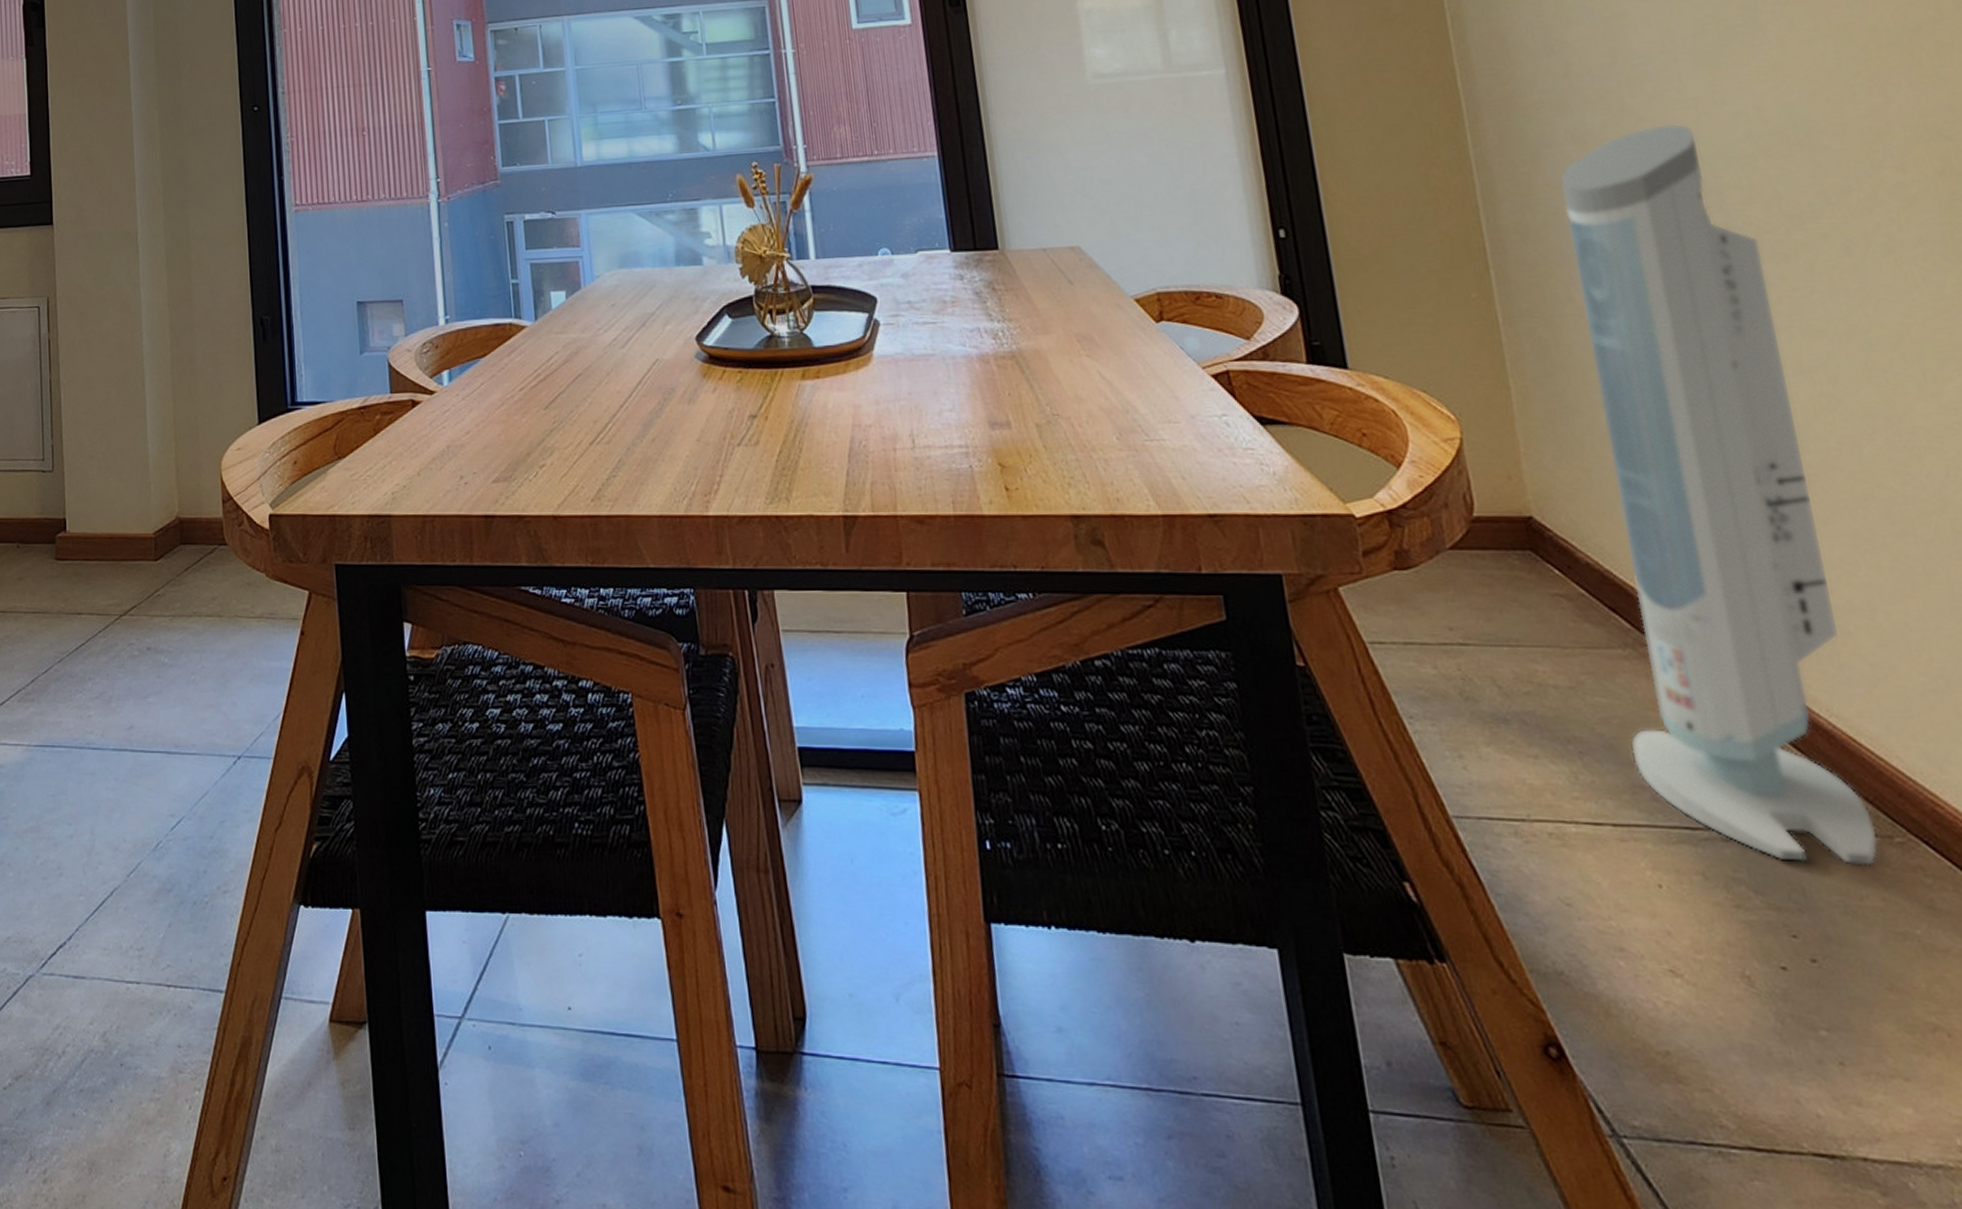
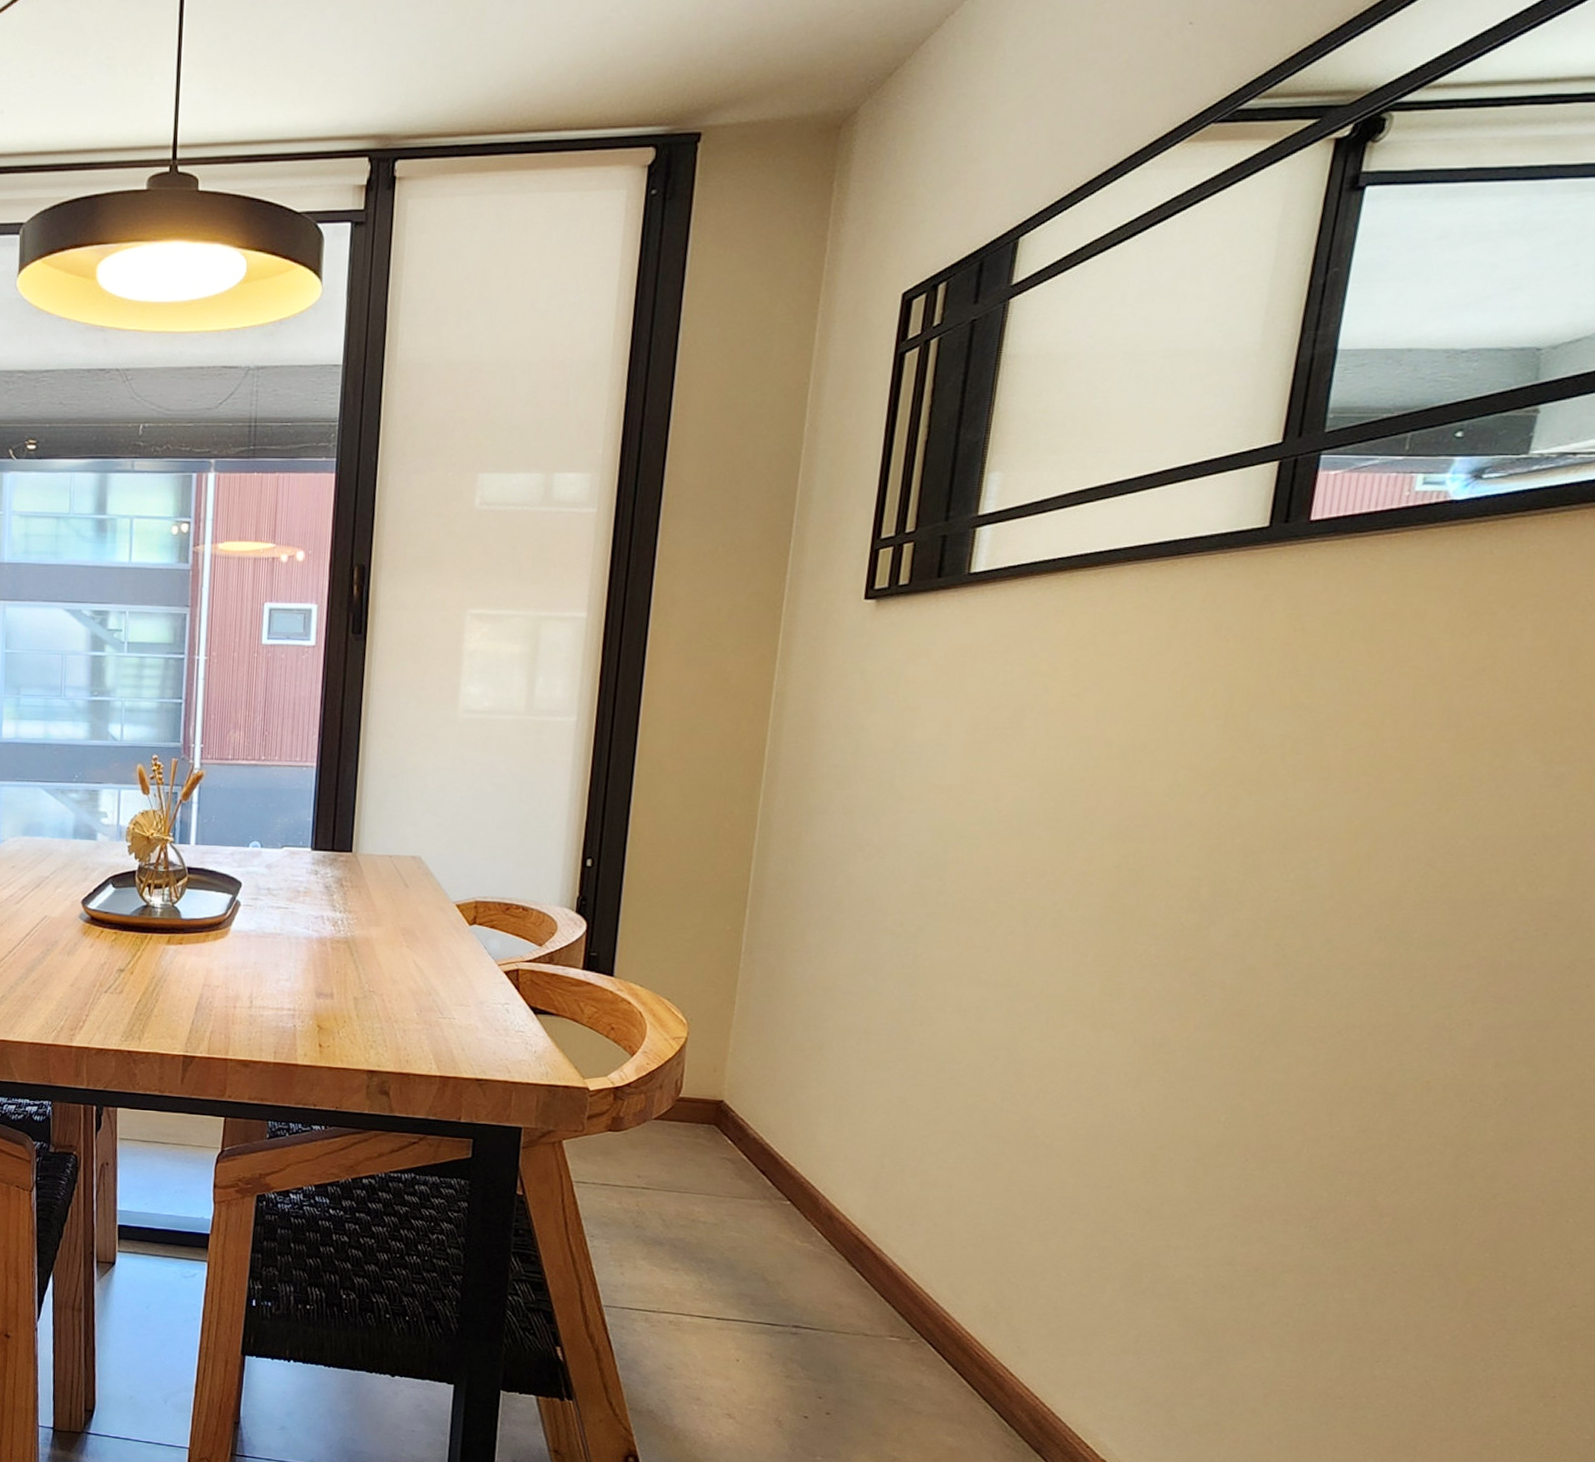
air purifier: present [1559,124,1879,866] -> none [745,804,961,1356]

